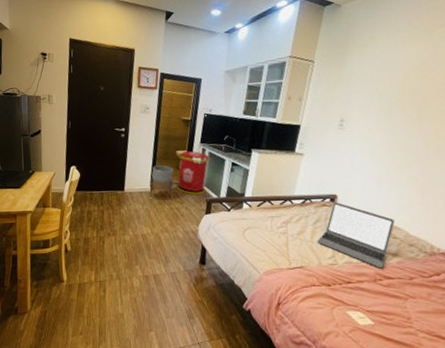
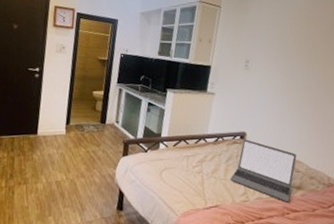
planter: present [150,165,174,199] -> none [65,106,90,142]
trash can: present [175,150,211,195] -> none [92,91,128,137]

